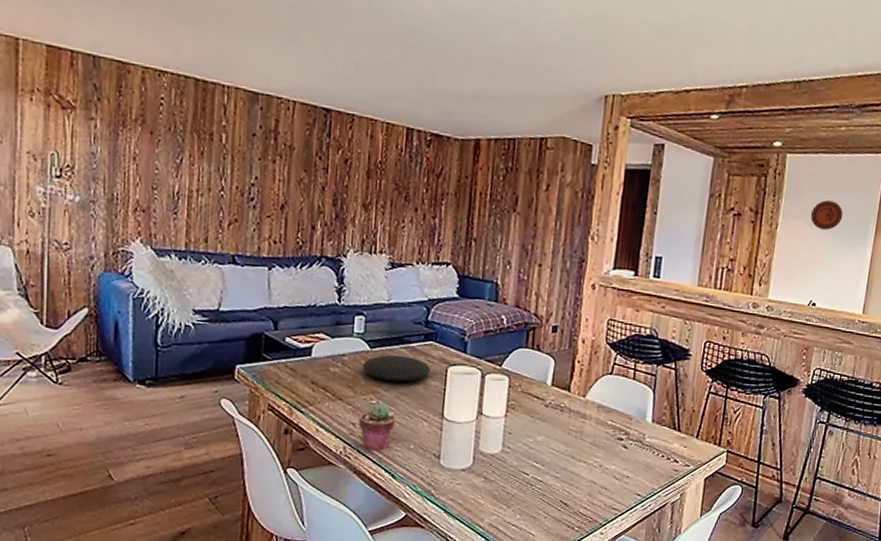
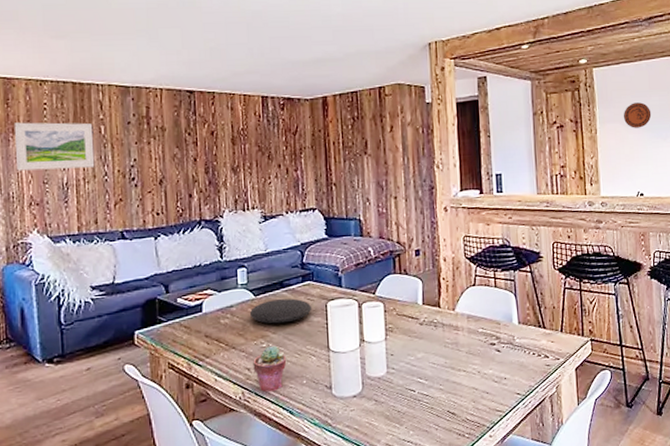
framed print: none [123,115,214,179] -> present [13,122,95,171]

